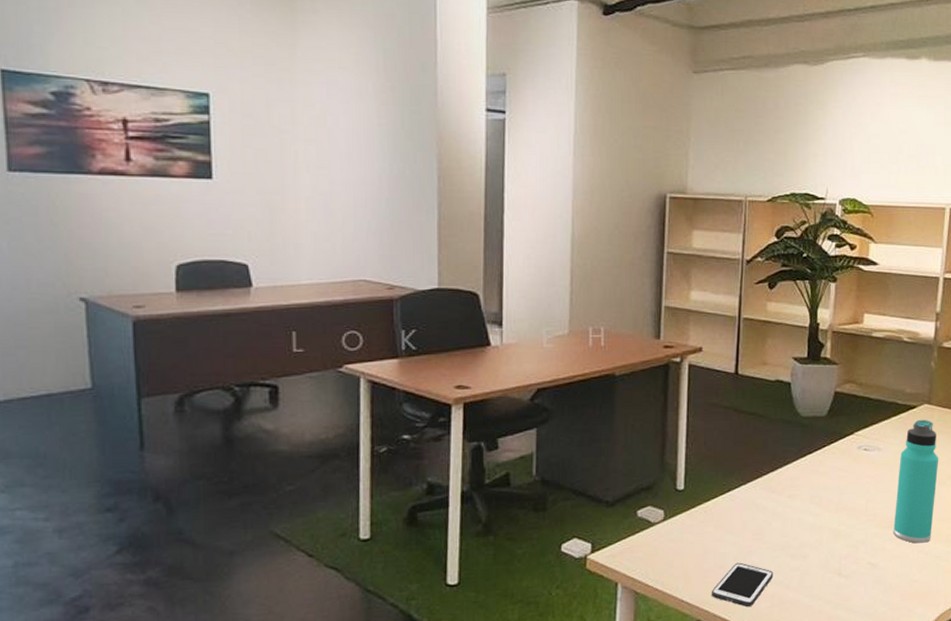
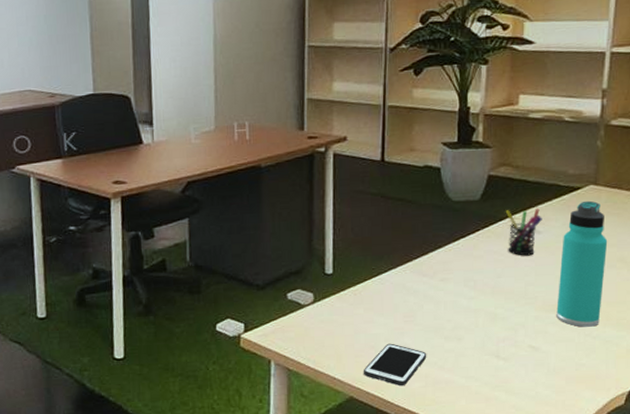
pen holder: none [849,426,882,473] -> present [505,208,542,256]

